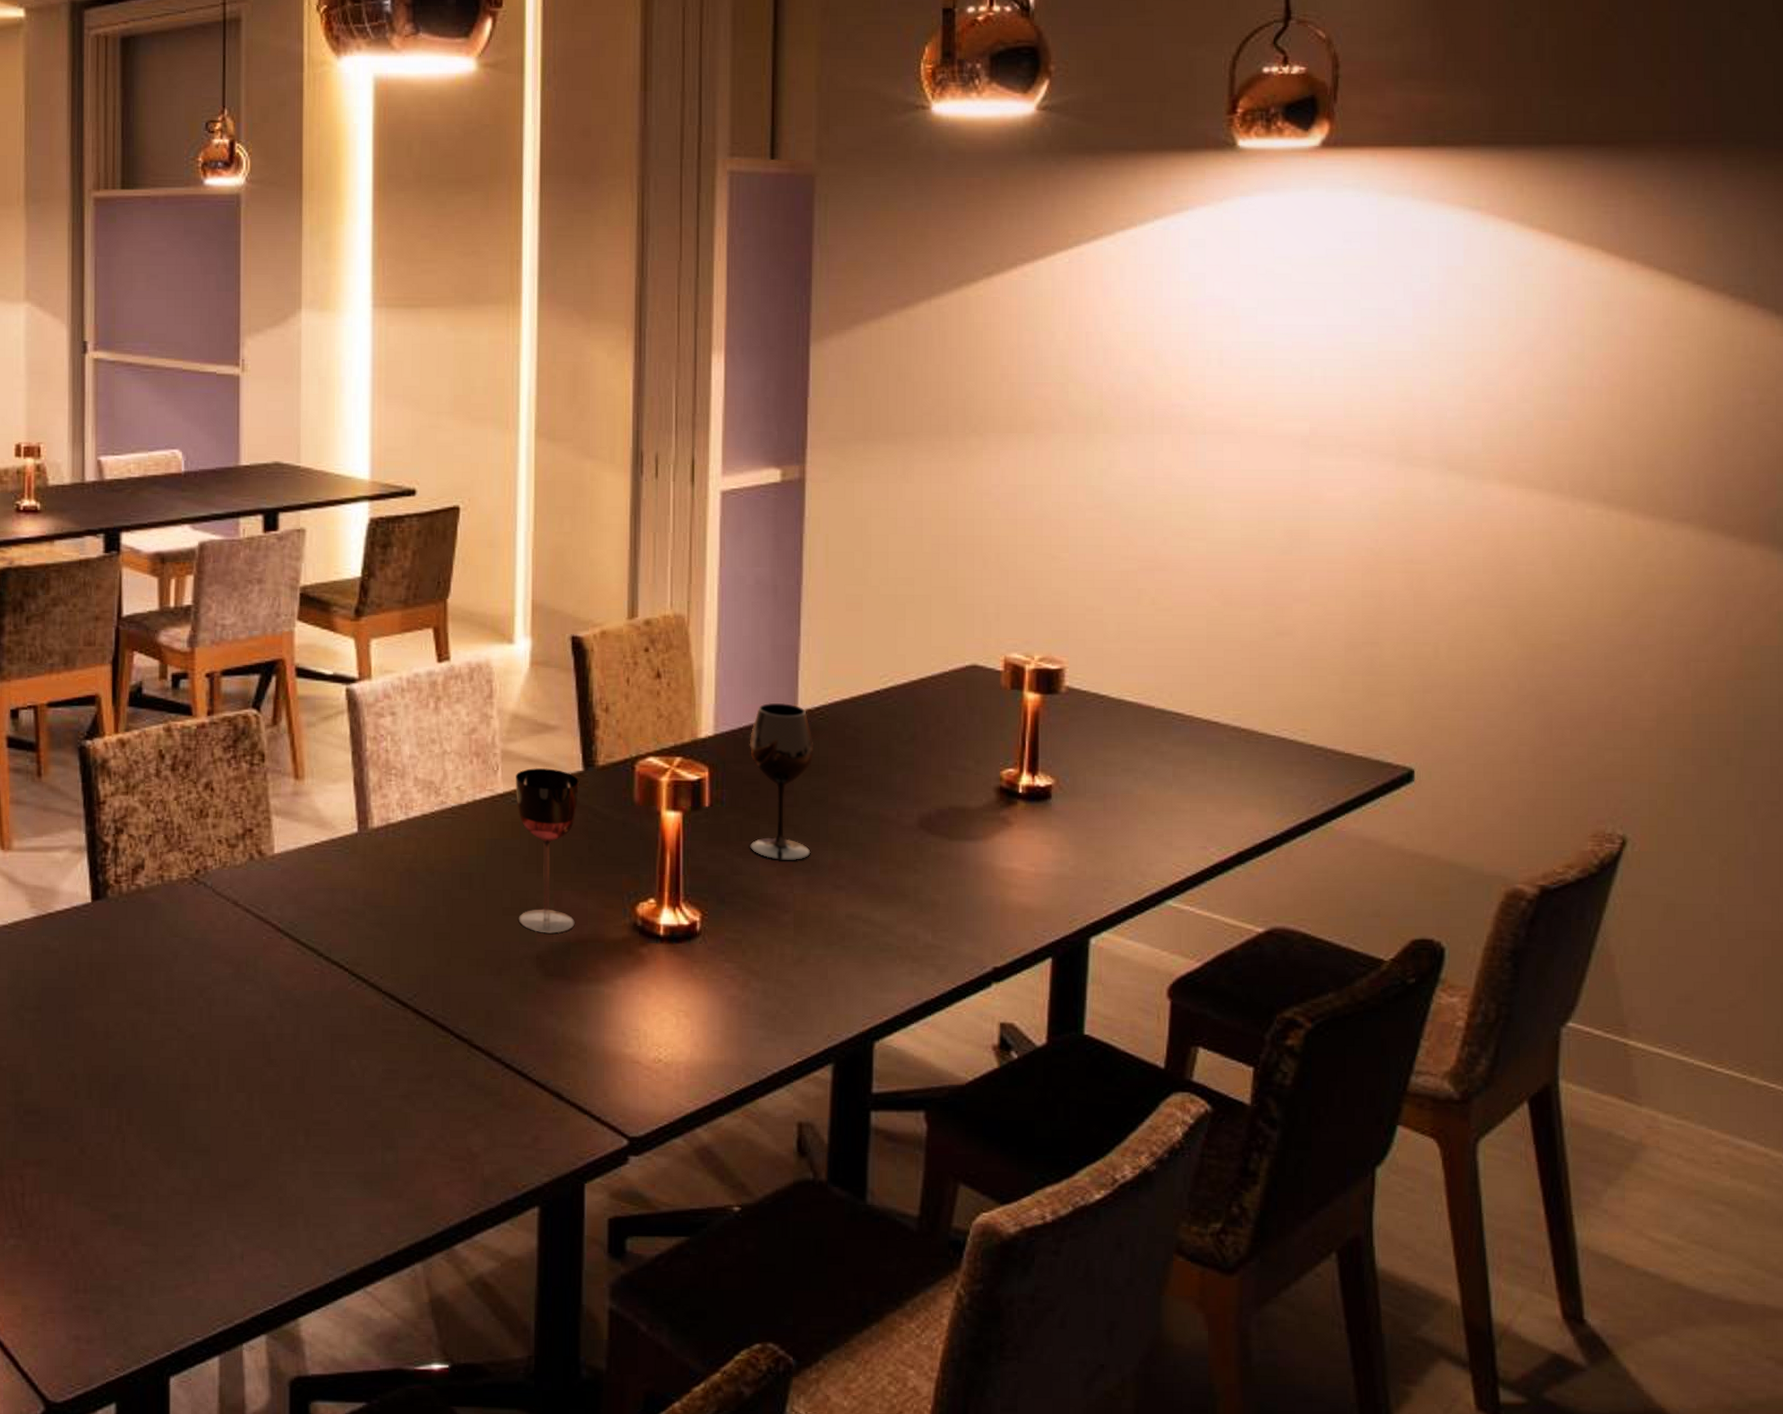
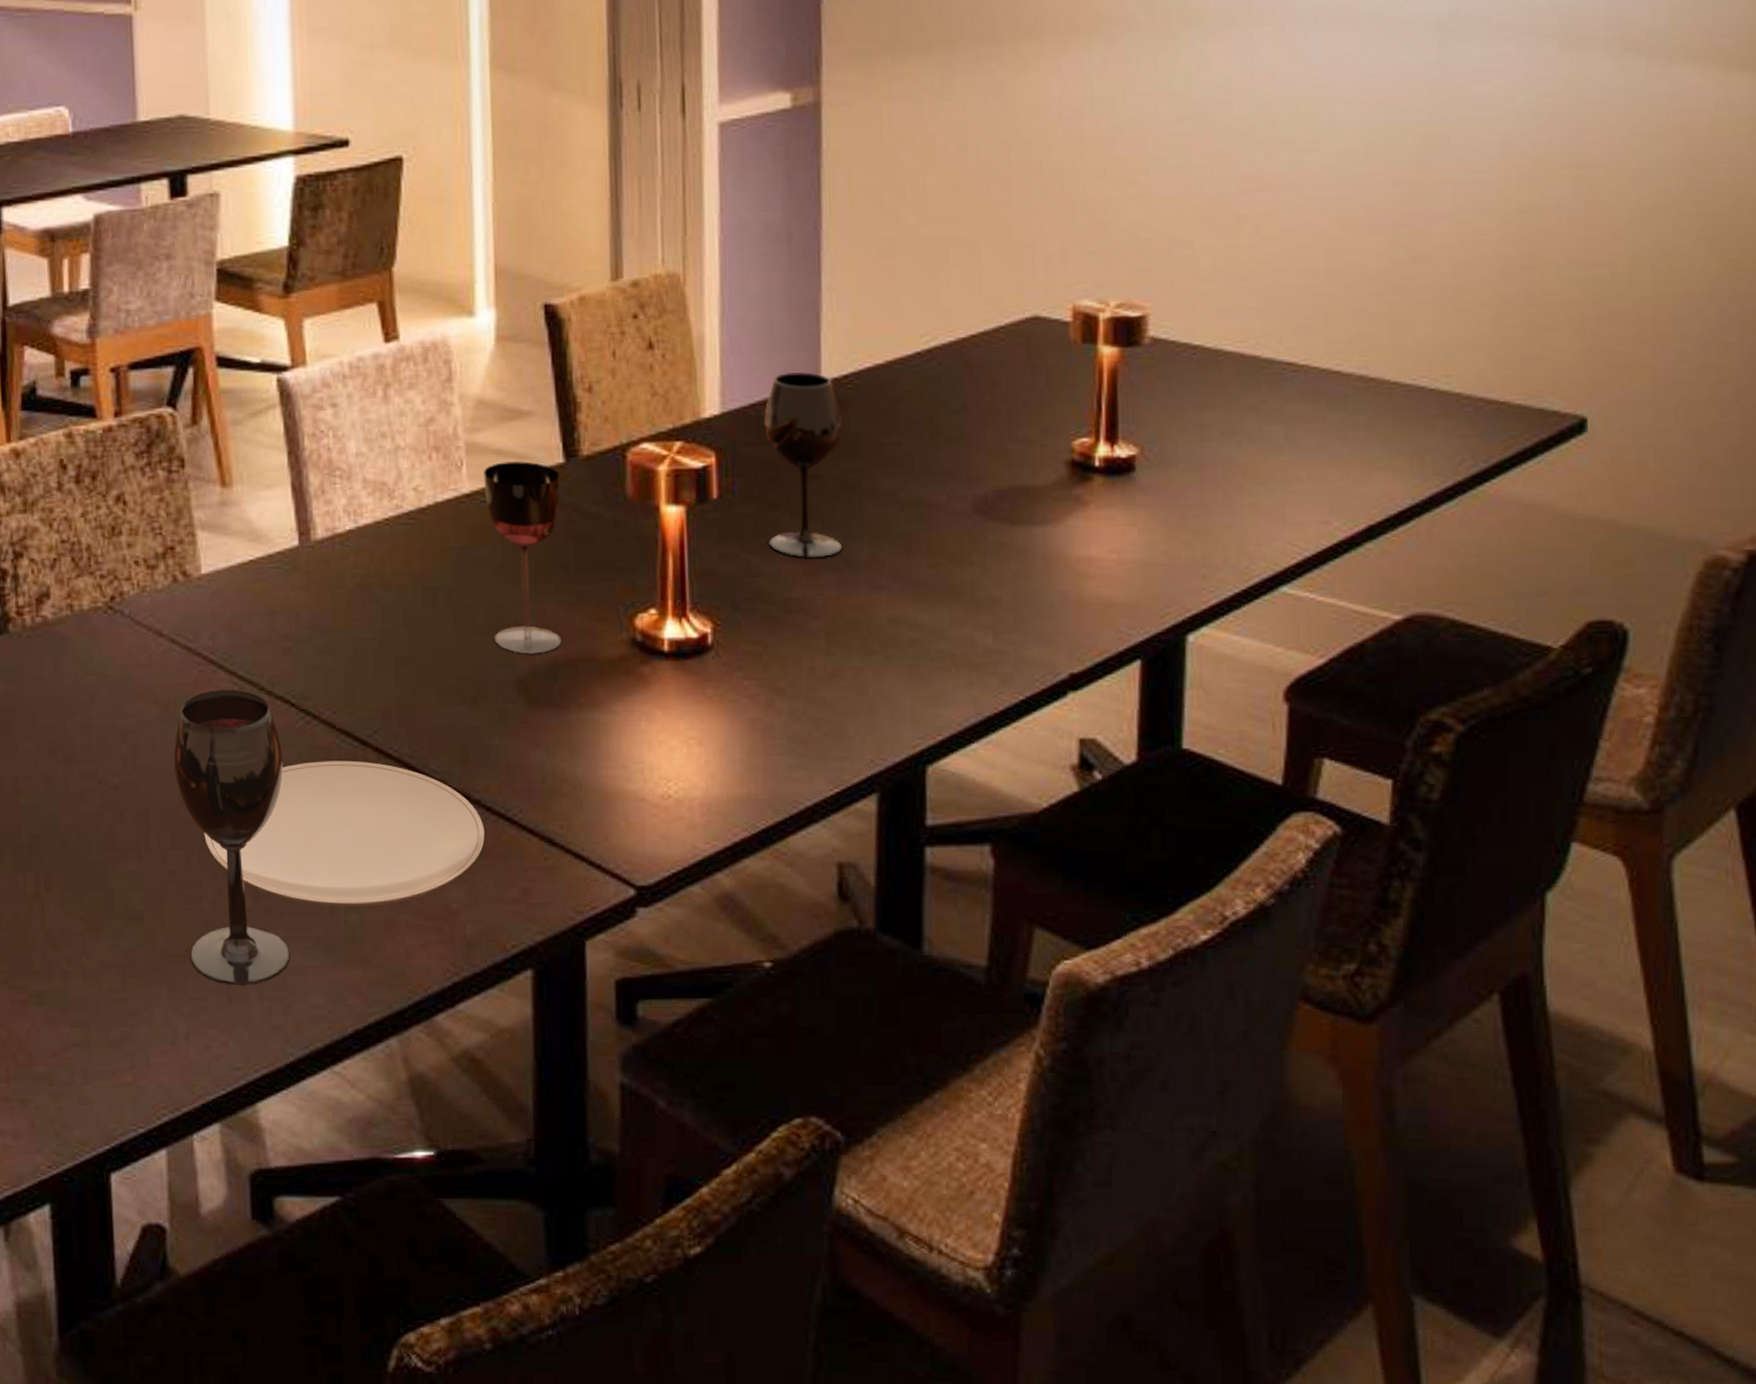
wine glass: none [242,954,336,1213] -> present [173,689,290,985]
plate: none [265,1019,504,1148] -> present [204,760,485,907]

